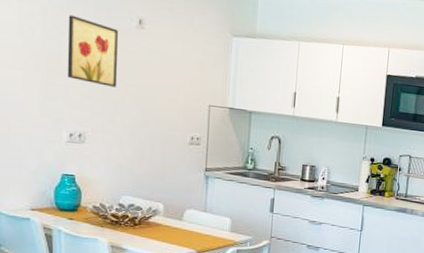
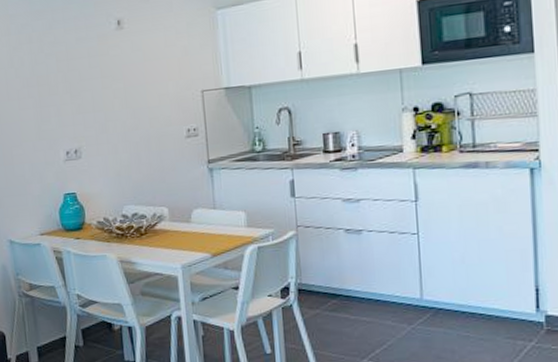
wall art: present [67,15,118,87] -> none [51,34,105,98]

